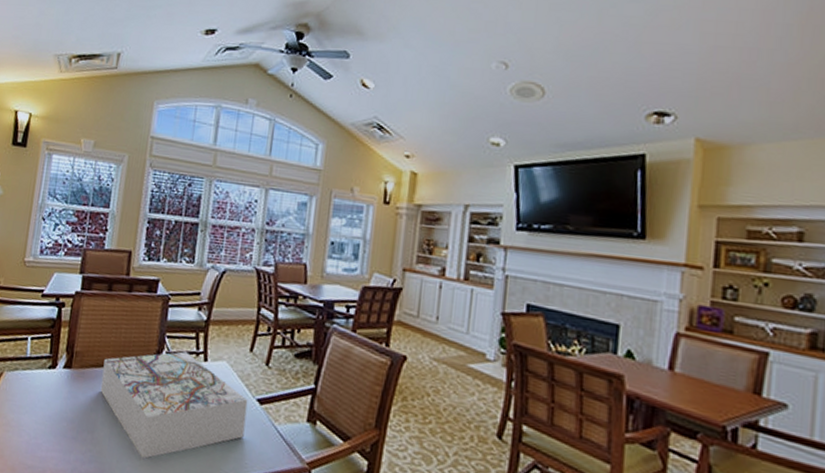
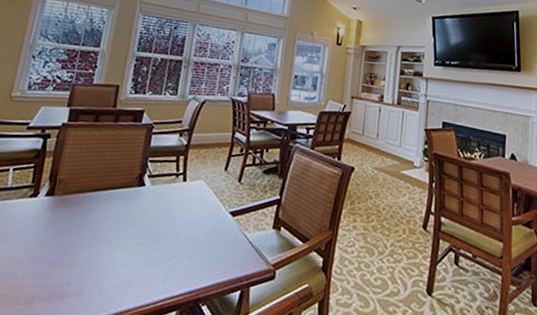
board game: present [100,351,248,460] -> none [81,174,222,277]

